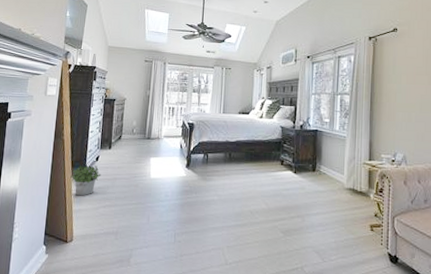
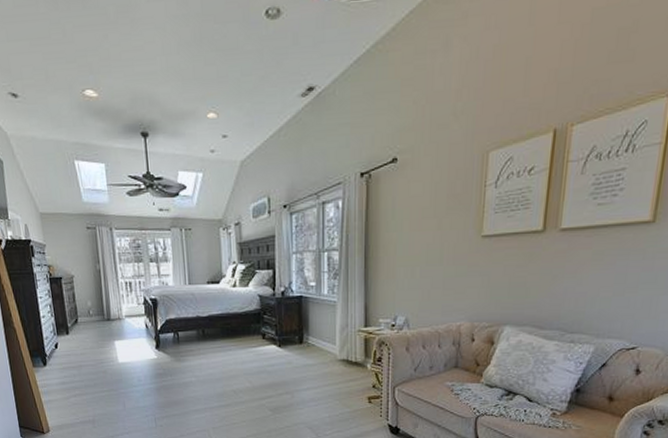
potted plant: present [70,165,101,196] -> none [31,354,65,387]

